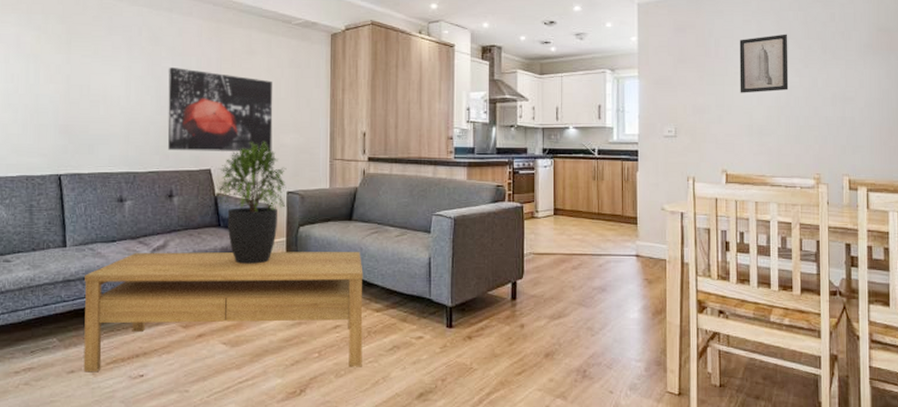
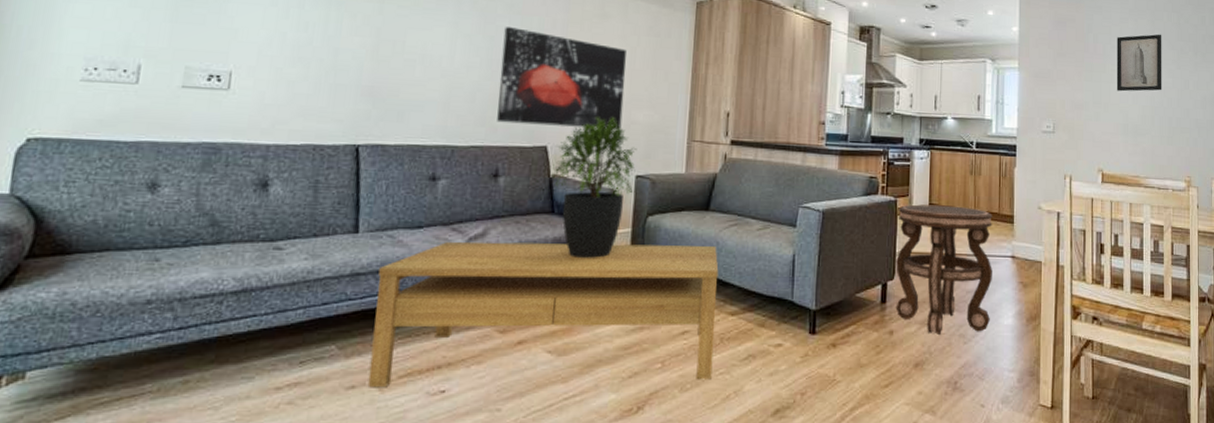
side table: none [524,209,617,328] -> present [895,204,992,335]

